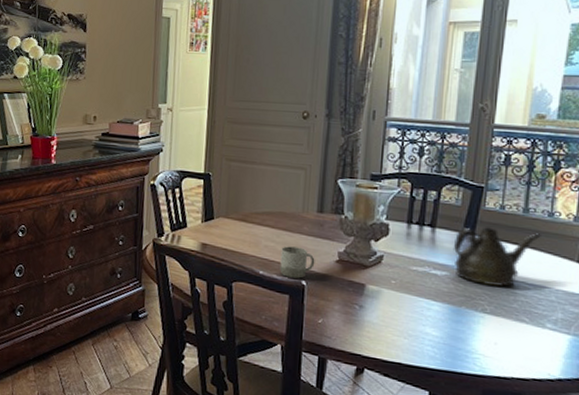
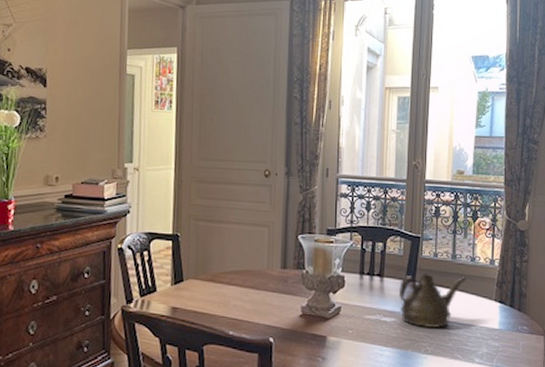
cup: present [280,246,315,279] -> none [248,304,281,336]

